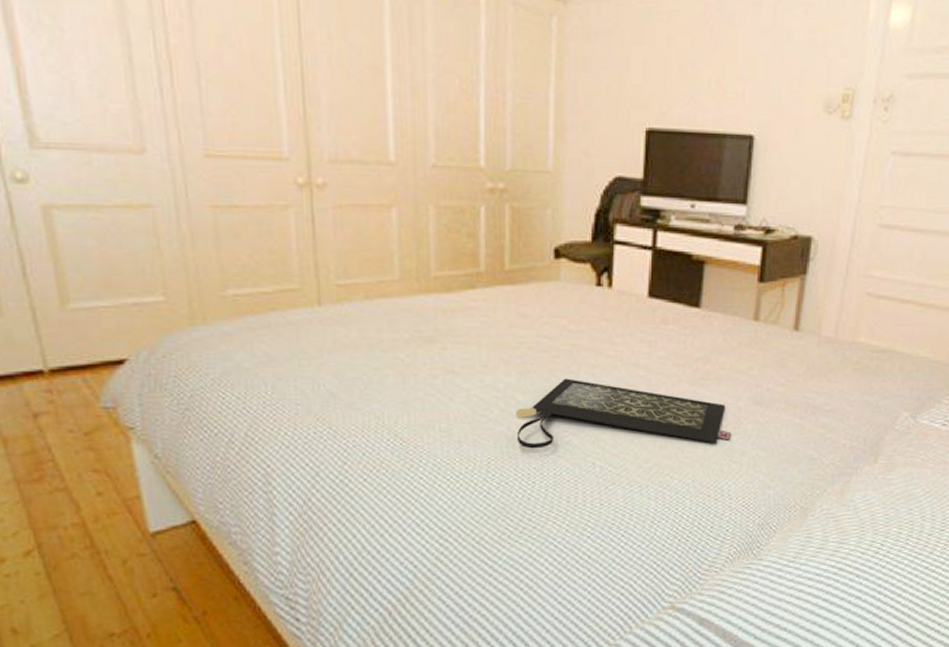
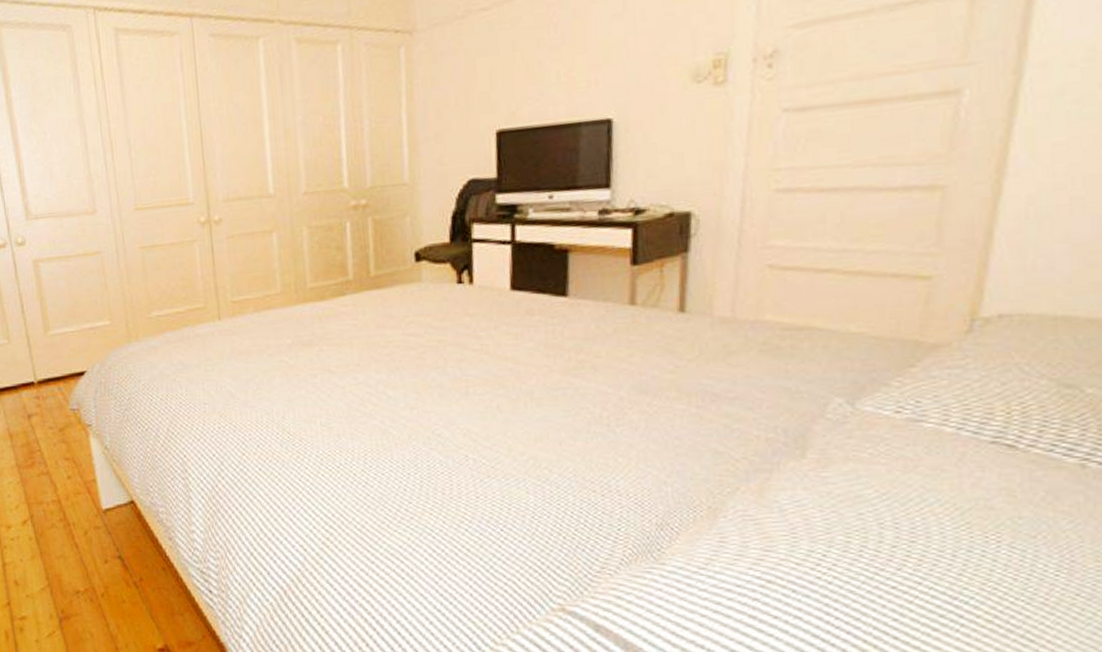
clutch bag: present [516,378,731,449] -> none [388,373,615,442]

